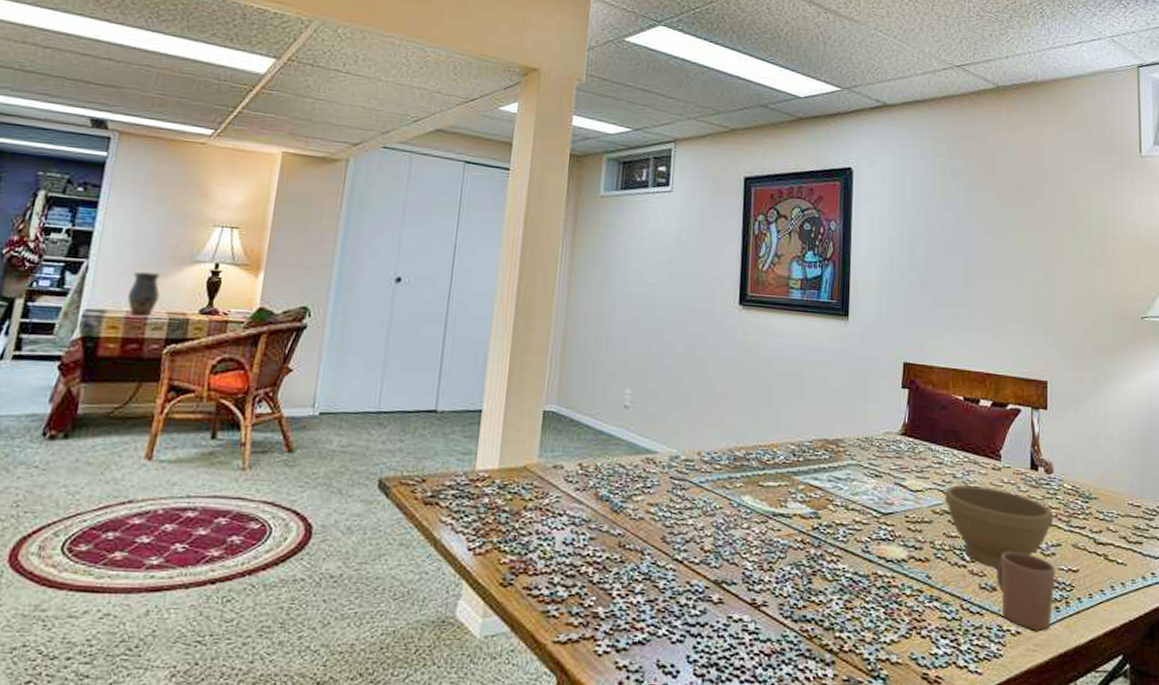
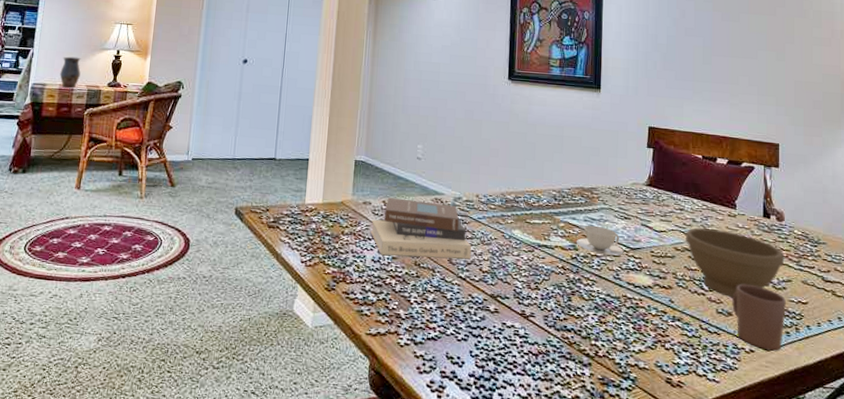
books: none [561,459,691,537] -> present [370,197,471,260]
teacup: none [818,486,874,523] -> present [576,225,623,256]

